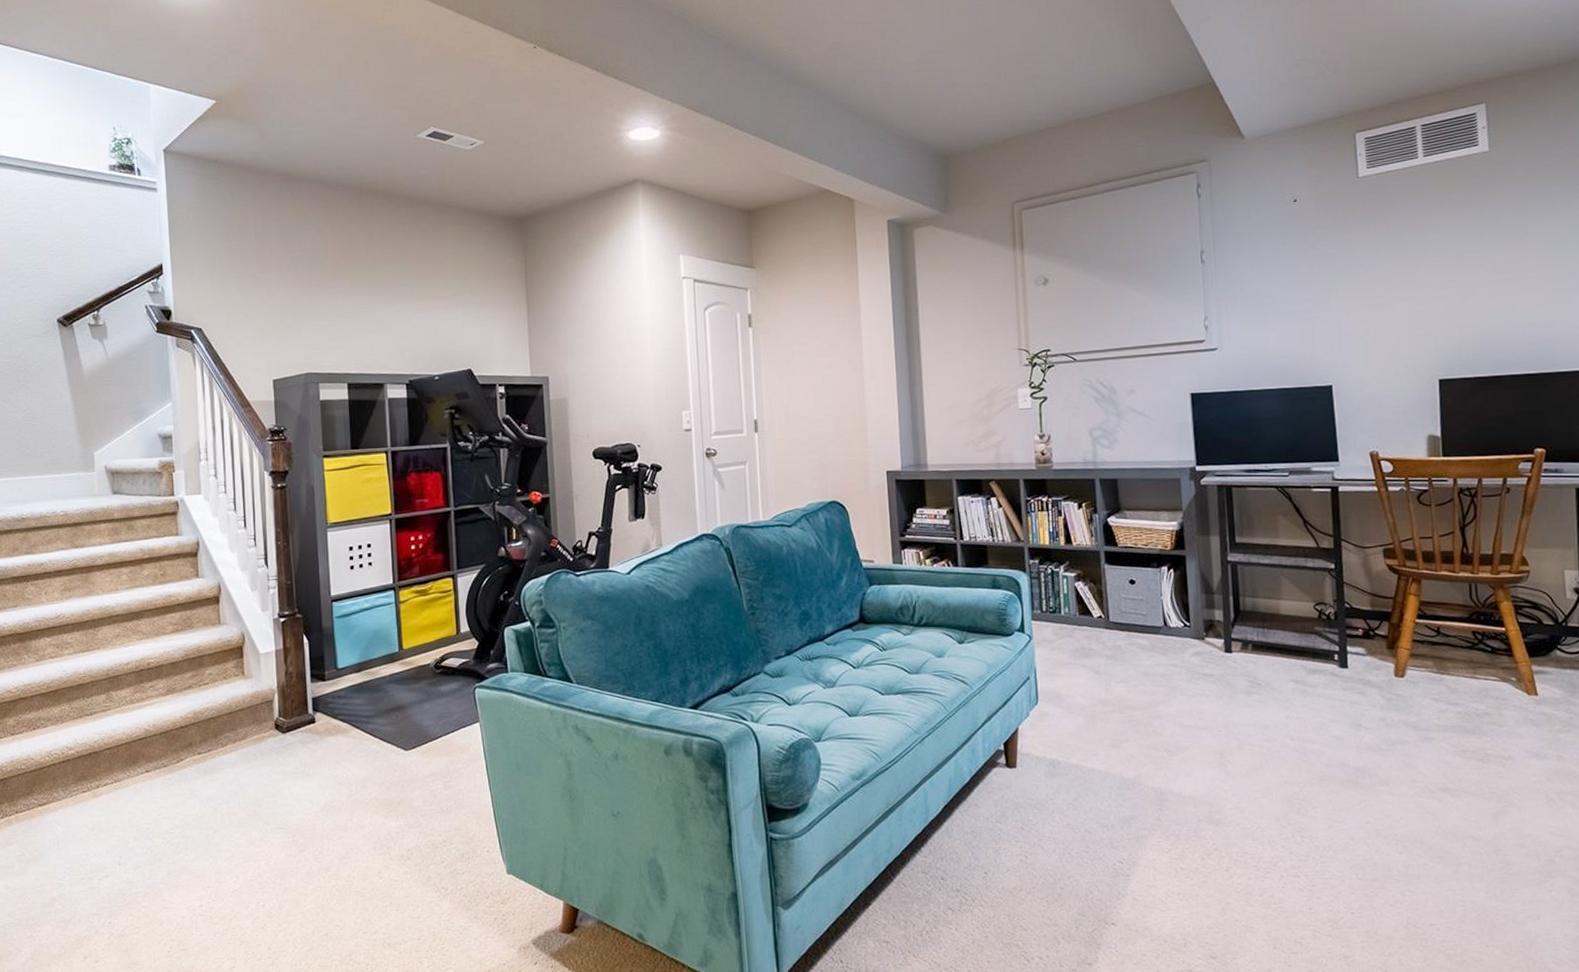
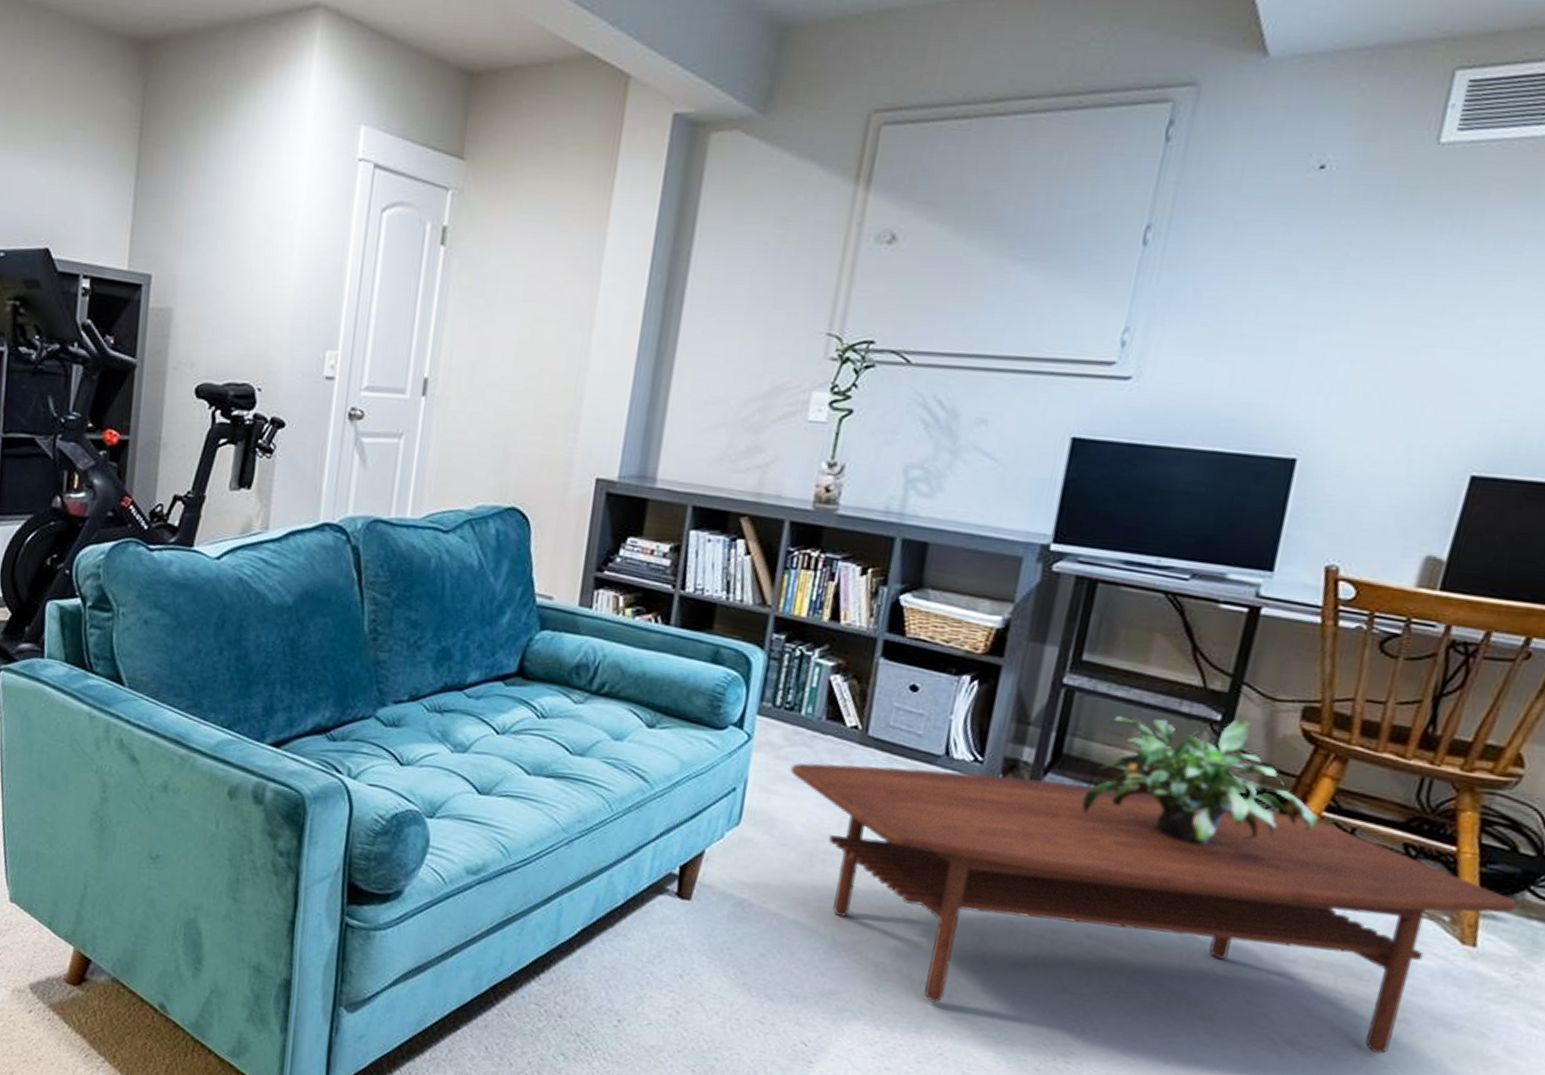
coffee table: none [1063,625,1554,811] -> present [790,762,1517,1054]
potted plant: none [1262,565,1415,658] -> present [1082,716,1318,845]

